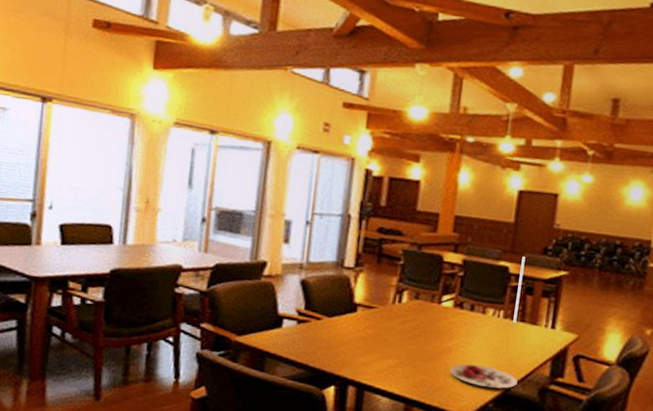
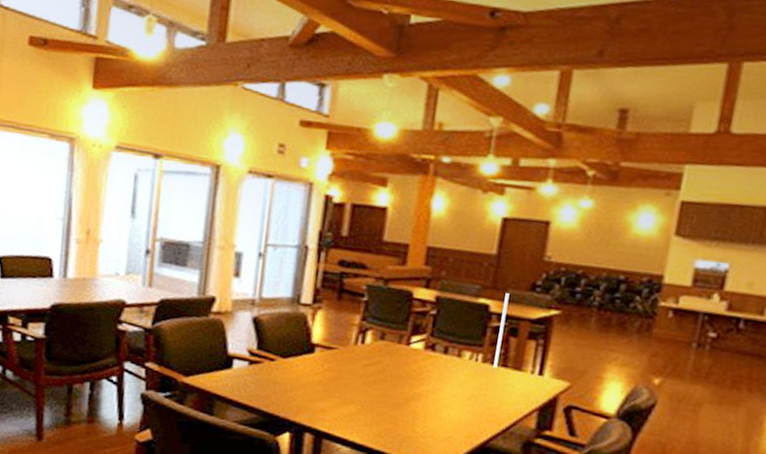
plate: present [450,364,518,389] -> none [419,412,498,441]

